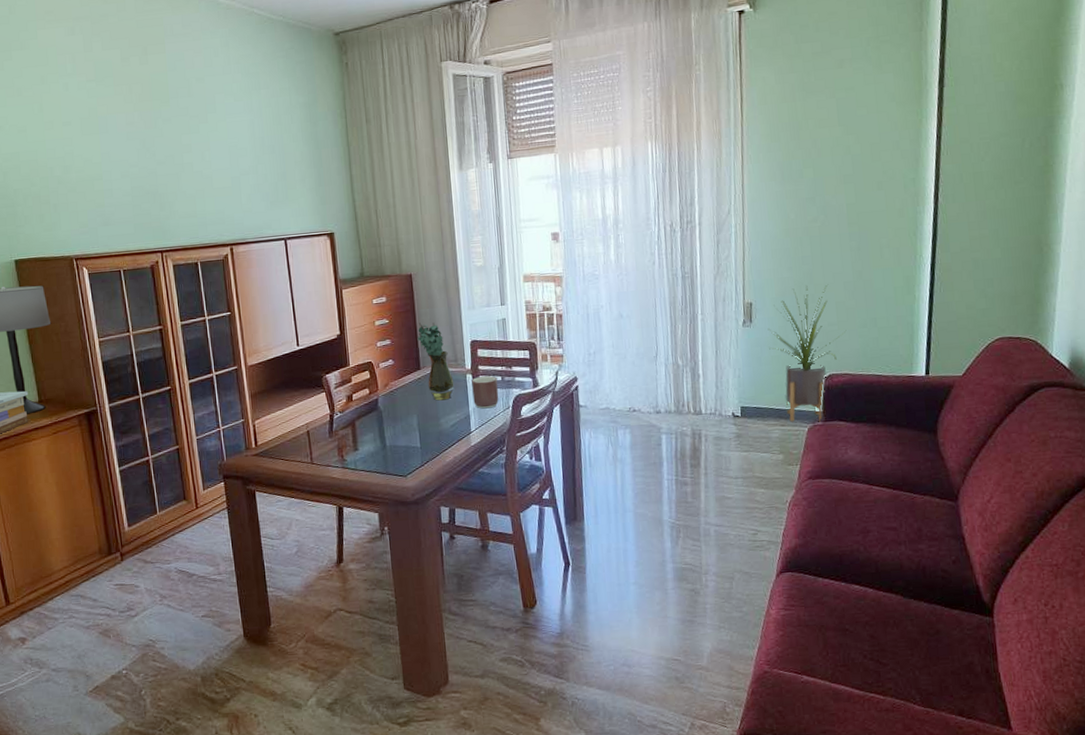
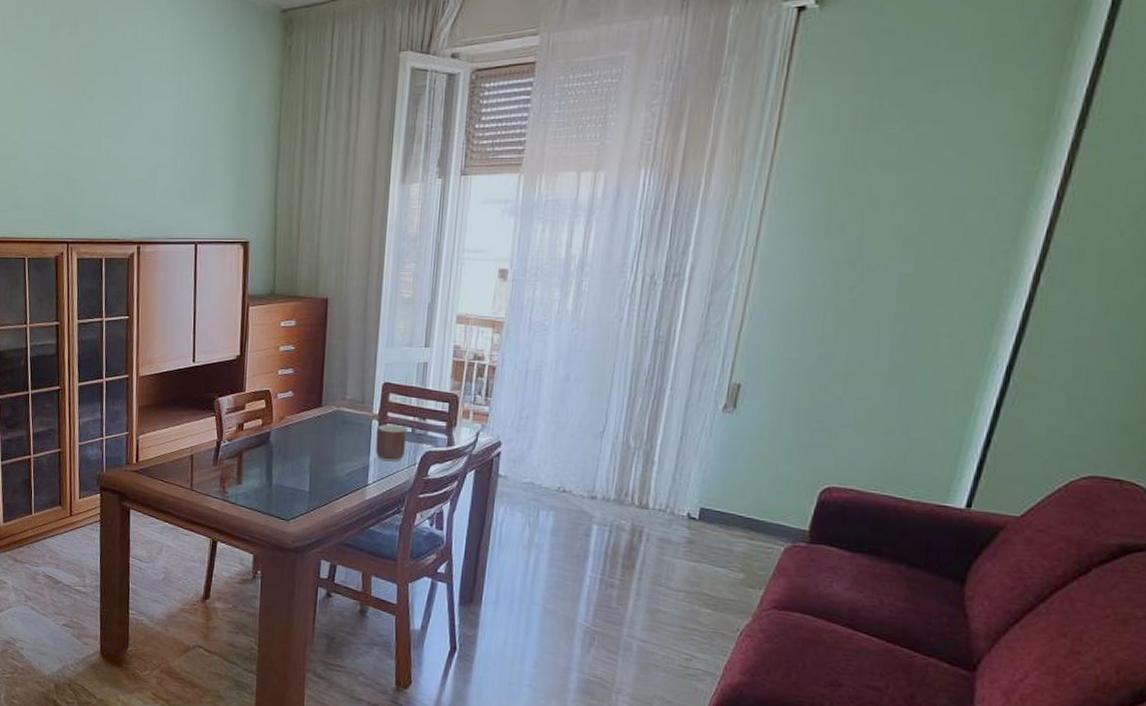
vase: present [417,323,455,401] -> none [323,354,357,445]
house plant: present [767,284,847,422] -> none [752,373,864,543]

